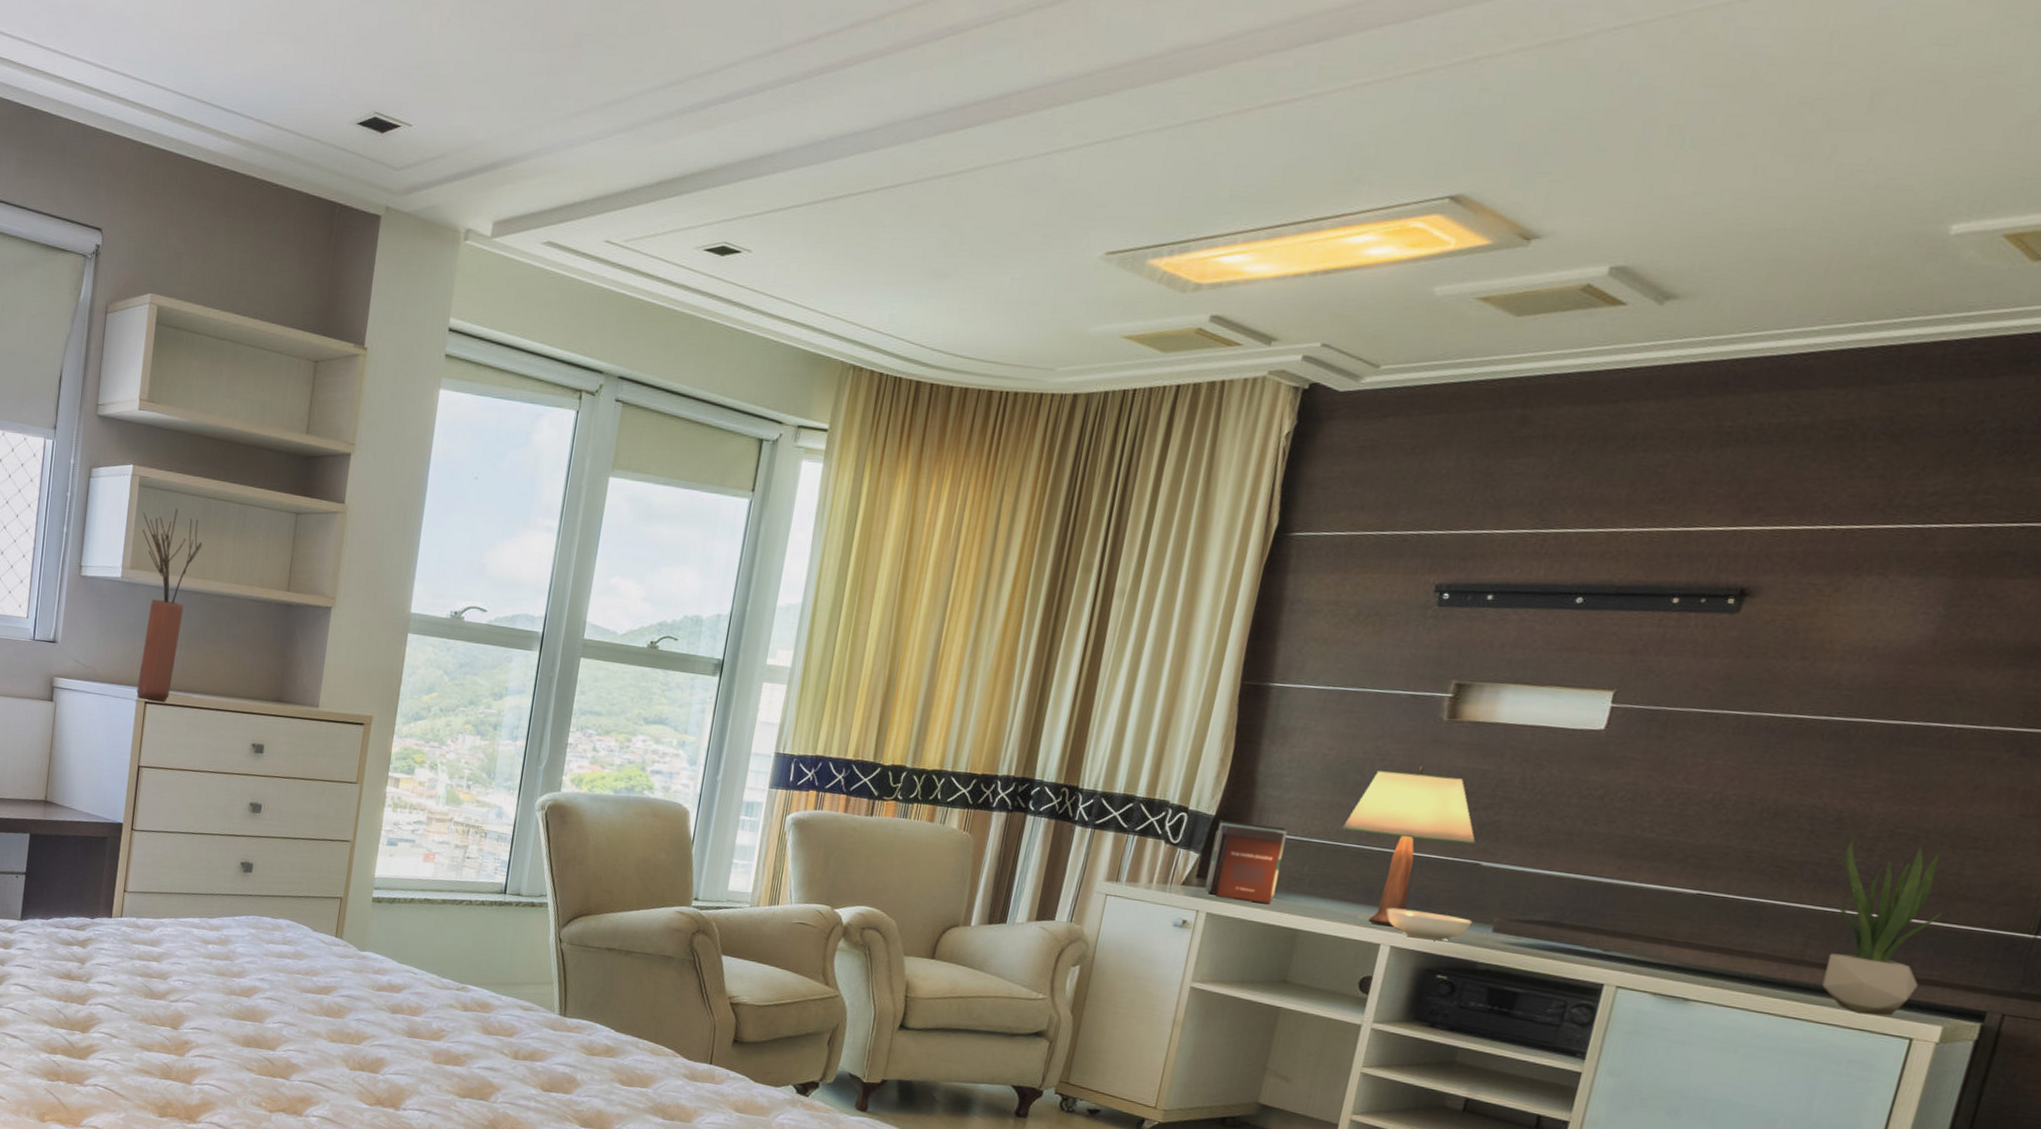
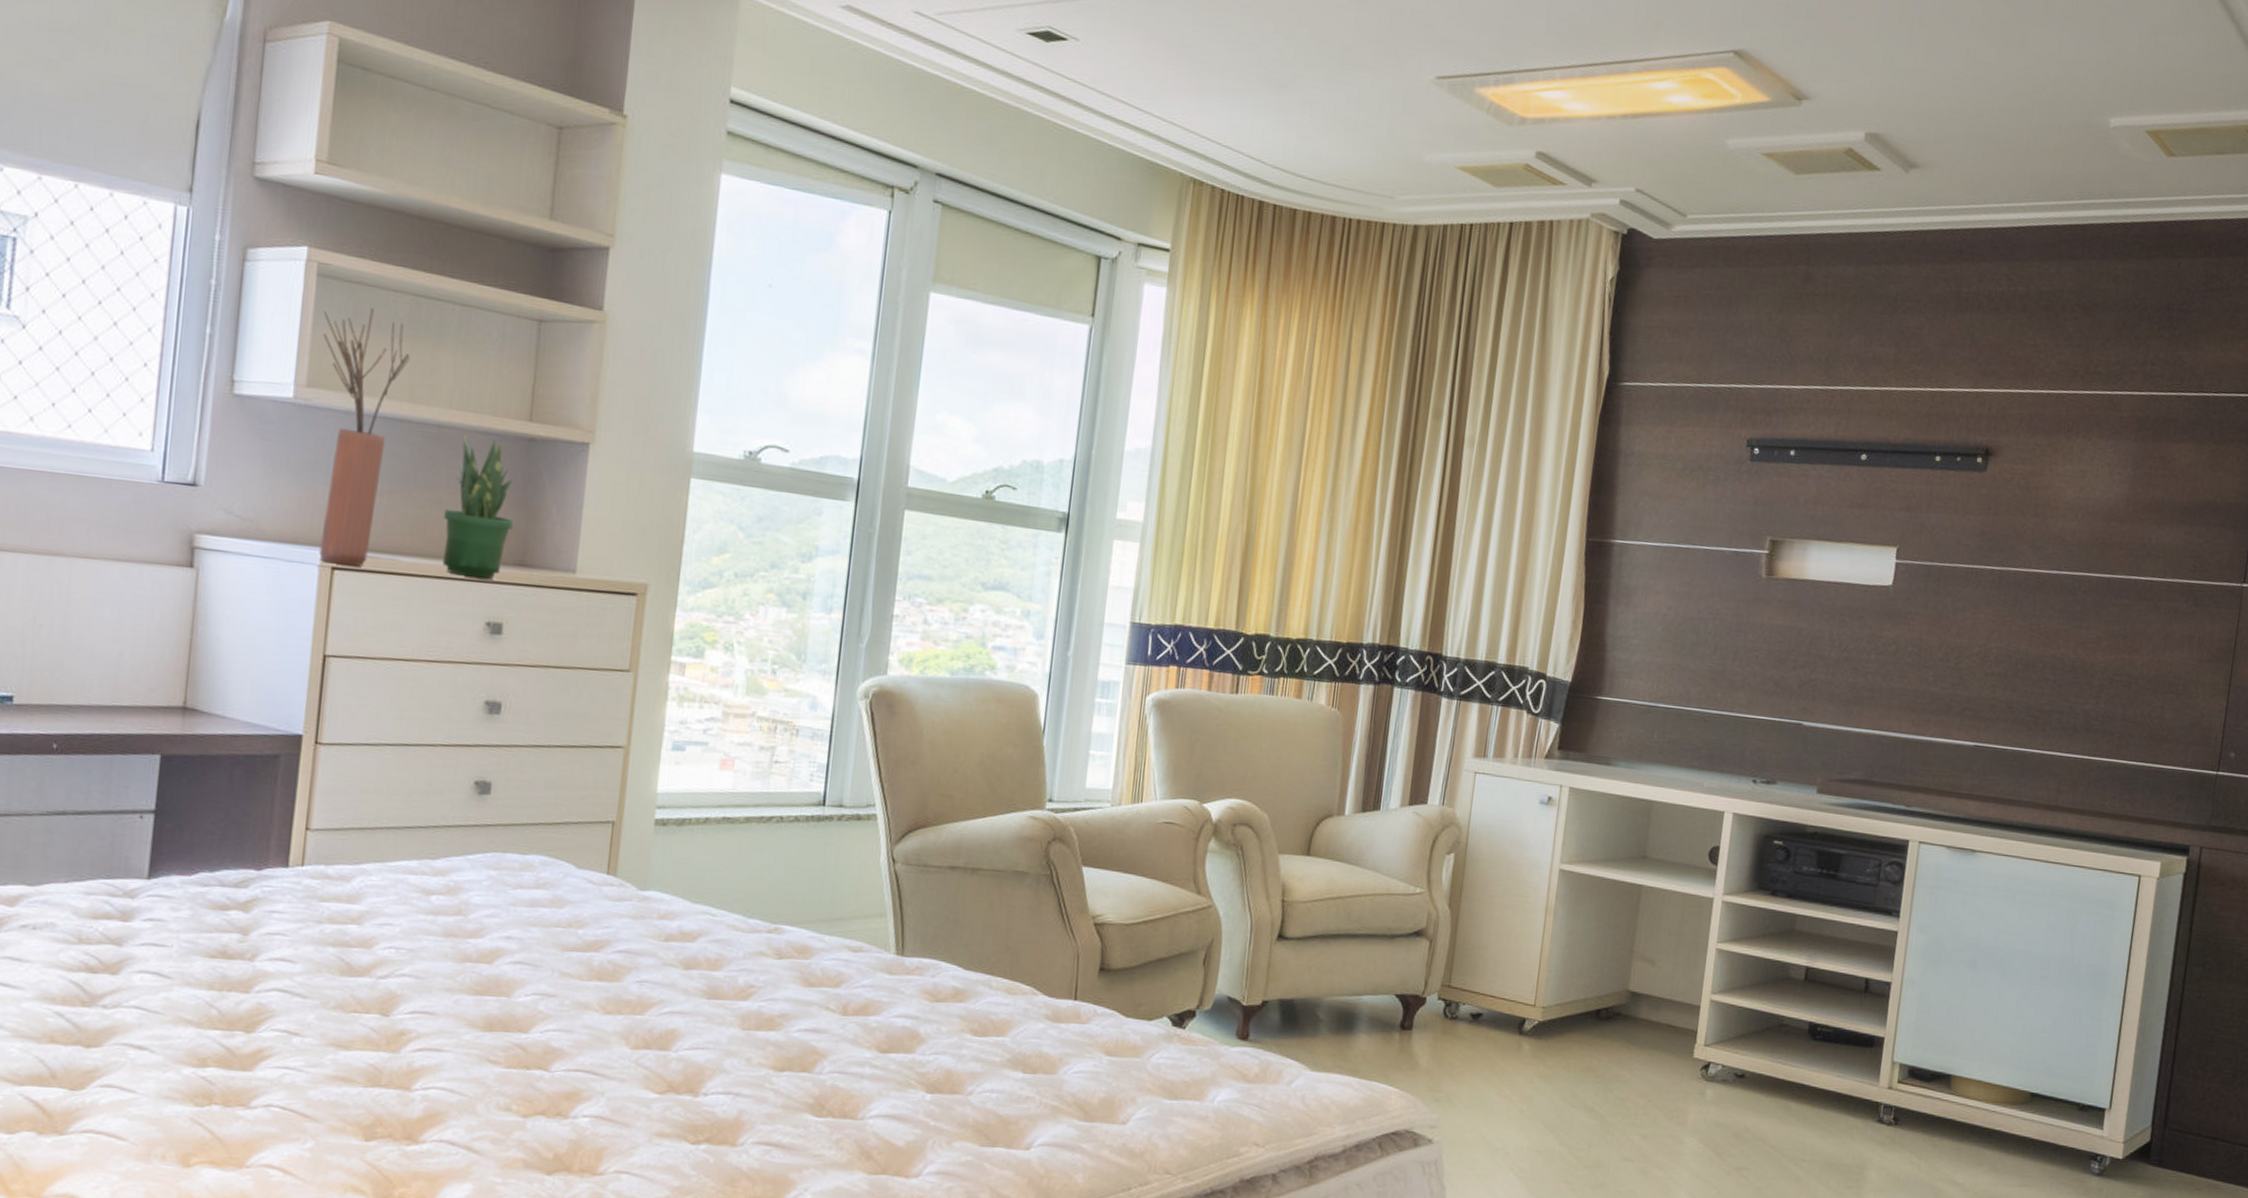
planter: none [222,603,274,711] -> present [443,436,514,579]
books: present [1205,819,1288,905] -> none [1566,686,1637,775]
table lamp: present [1341,766,1477,927] -> none [1683,625,1798,793]
bowl: present [1385,908,1473,941] -> none [1726,773,1800,805]
potted plant: present [1822,840,1943,1016] -> none [2072,688,2152,856]

